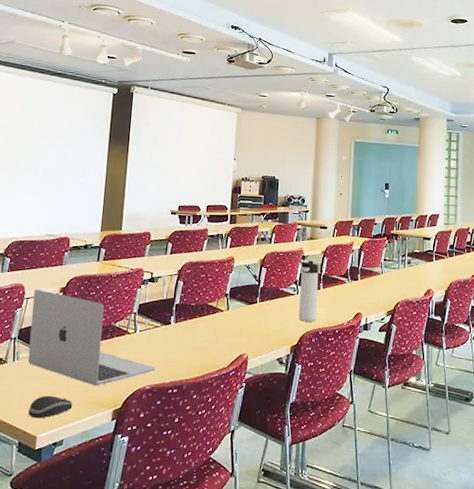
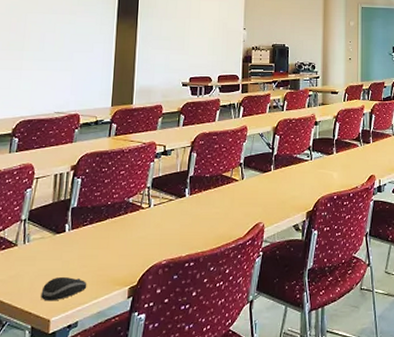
laptop: present [27,289,156,387] -> none [39,169,172,265]
thermos bottle: present [298,260,319,322] -> none [313,126,332,187]

